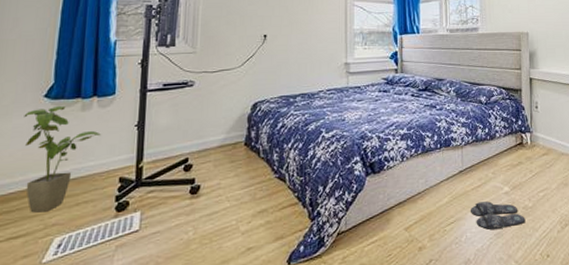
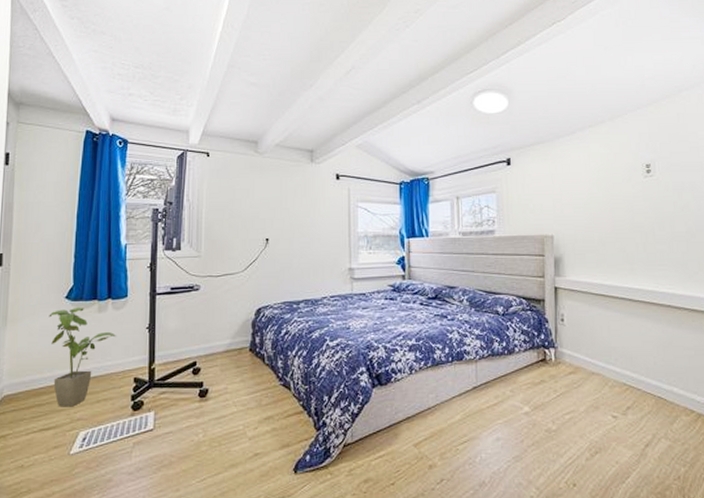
slippers: present [471,201,526,230] -> none [486,421,549,453]

